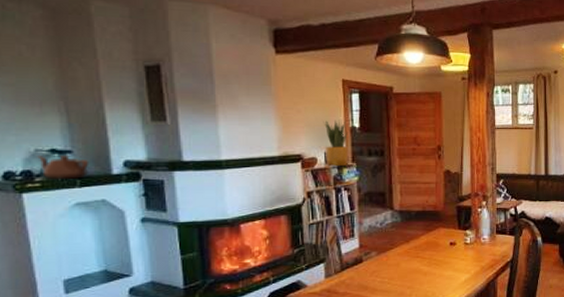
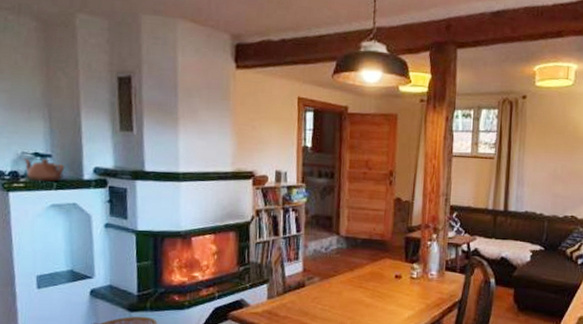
planter: present [323,119,349,167] -> none [276,138,299,187]

